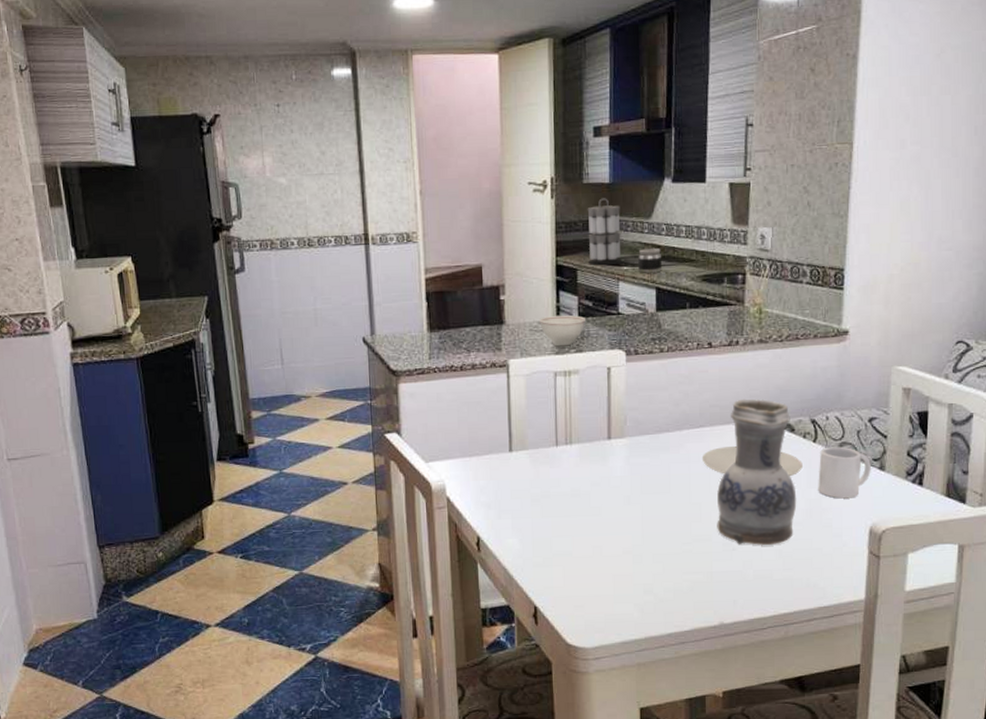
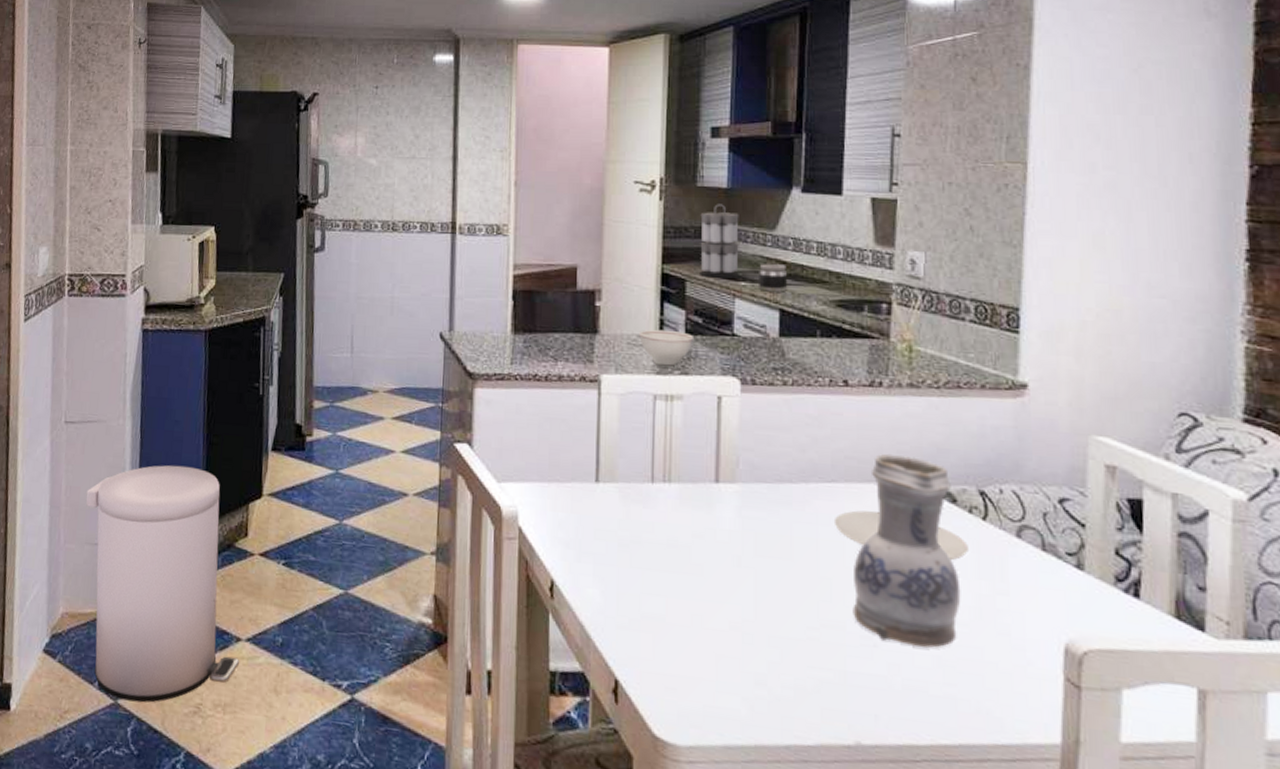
pedal bin: none [41,484,211,693] -> present [85,465,239,702]
mug: present [818,446,871,499] -> none [990,528,1064,602]

